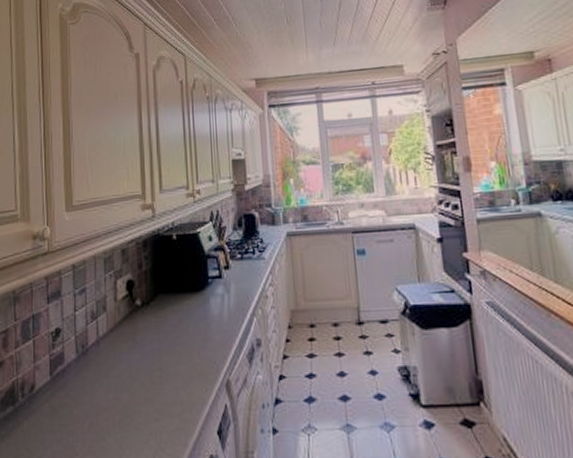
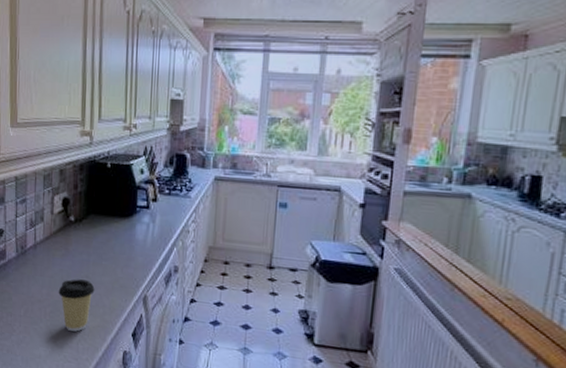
coffee cup: none [127,373,170,441] -> present [58,279,95,332]

